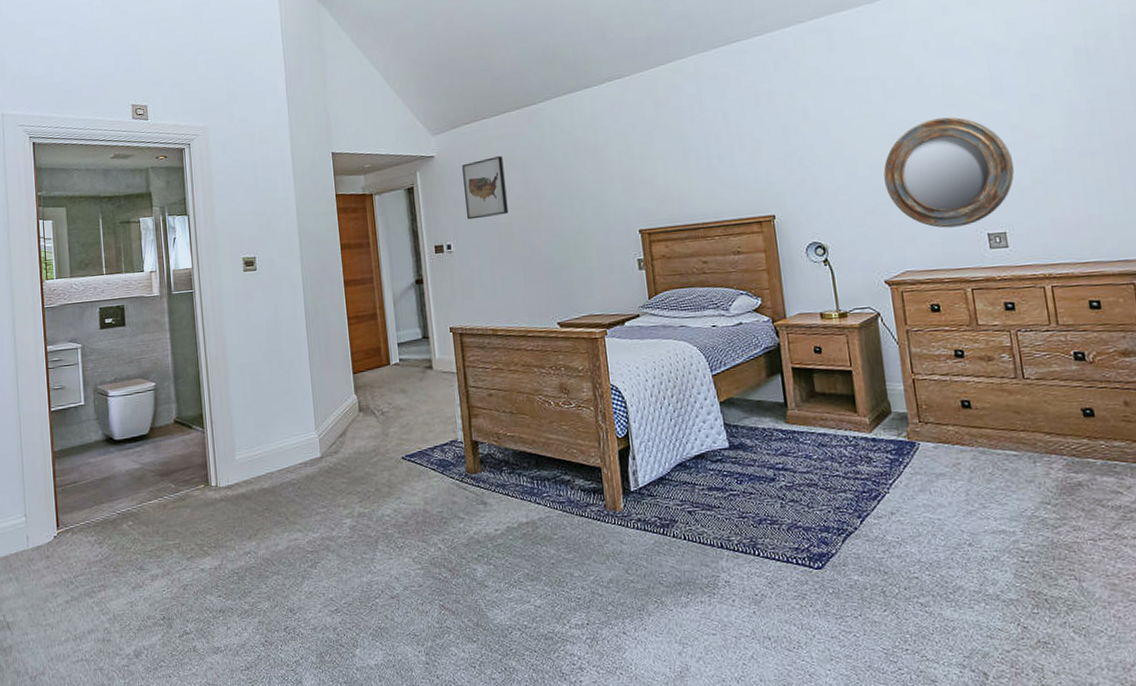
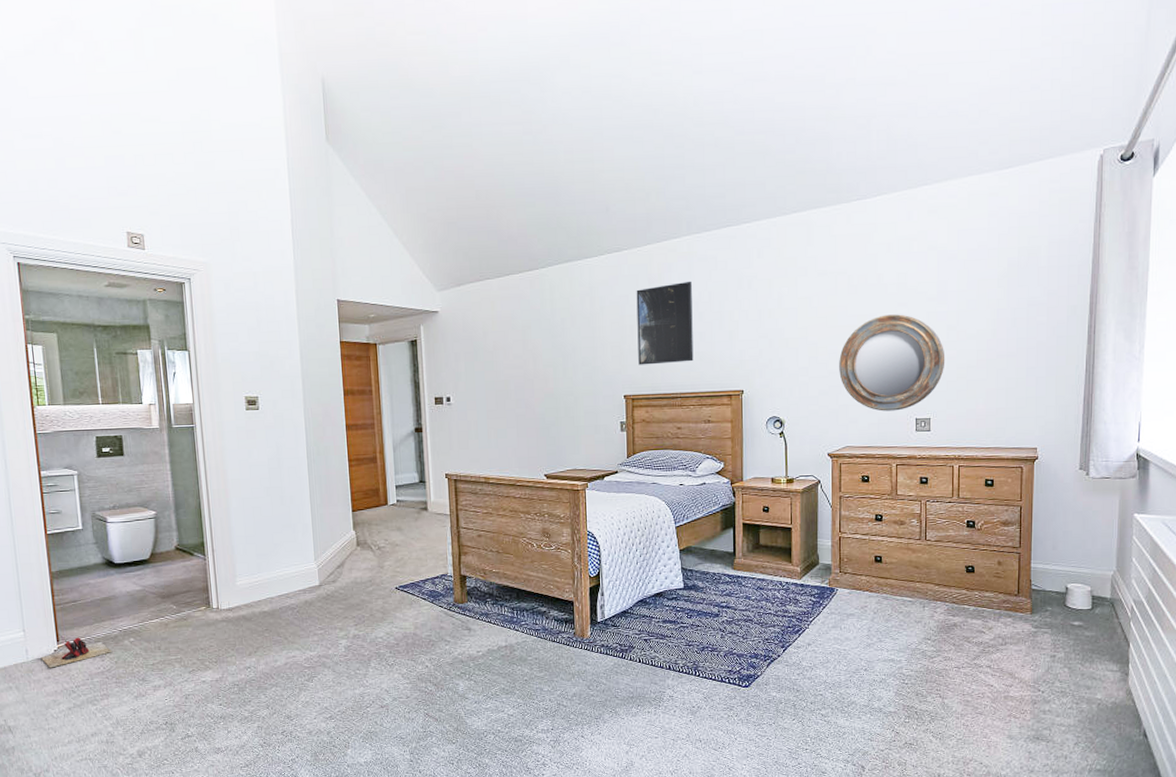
slippers: none [40,522,110,556] -> present [40,637,112,668]
wall art: present [462,156,509,220] -> none [465,317,506,375]
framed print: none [642,101,714,196] -> present [636,281,694,365]

